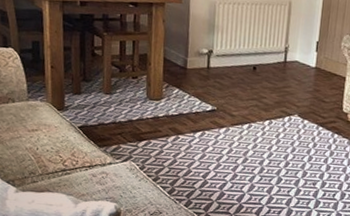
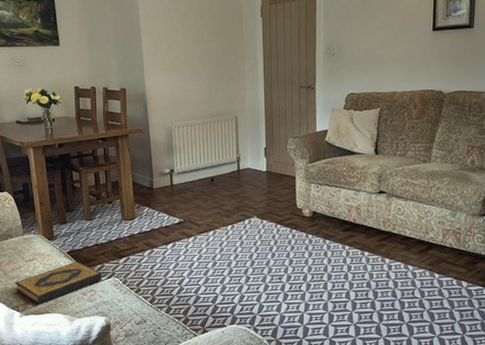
hardback book: none [12,138,117,181] -> present [14,261,102,305]

